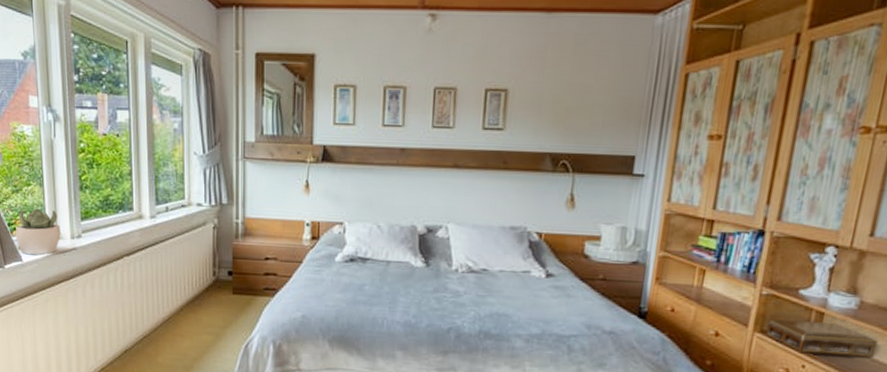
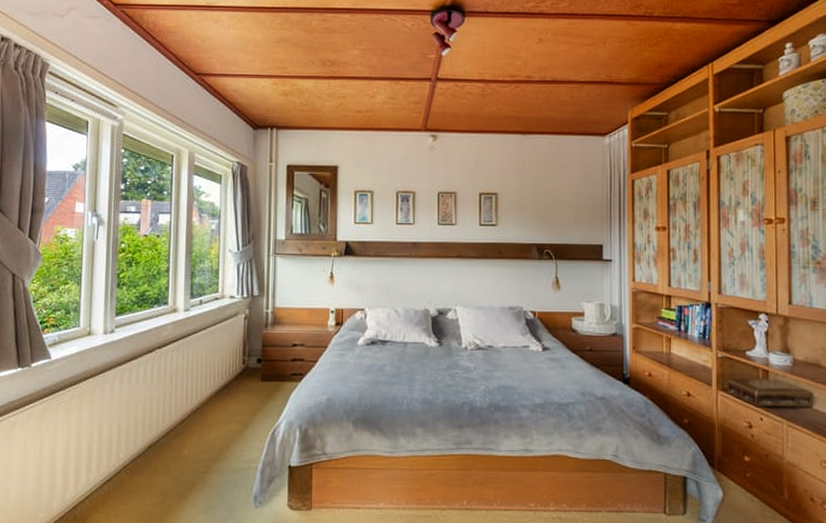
succulent plant: present [15,208,61,255] -> none [46,306,94,352]

